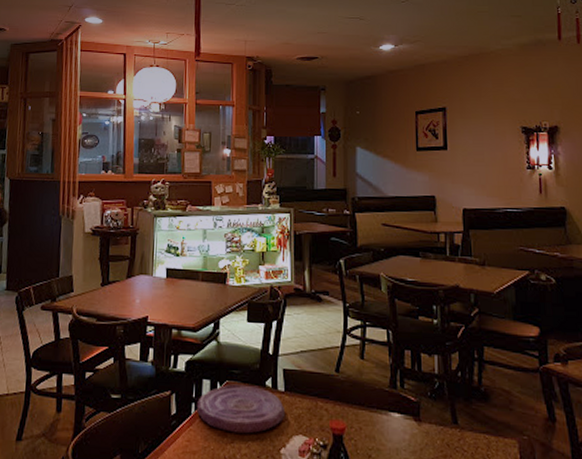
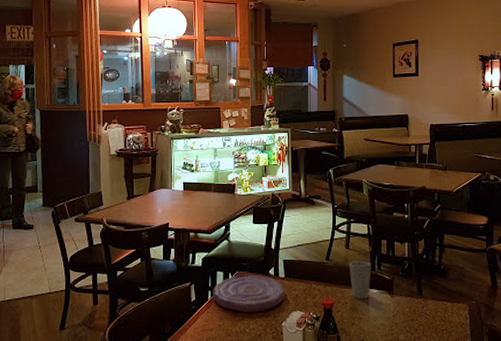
cup: none [364,374,392,424] -> present [349,260,372,299]

